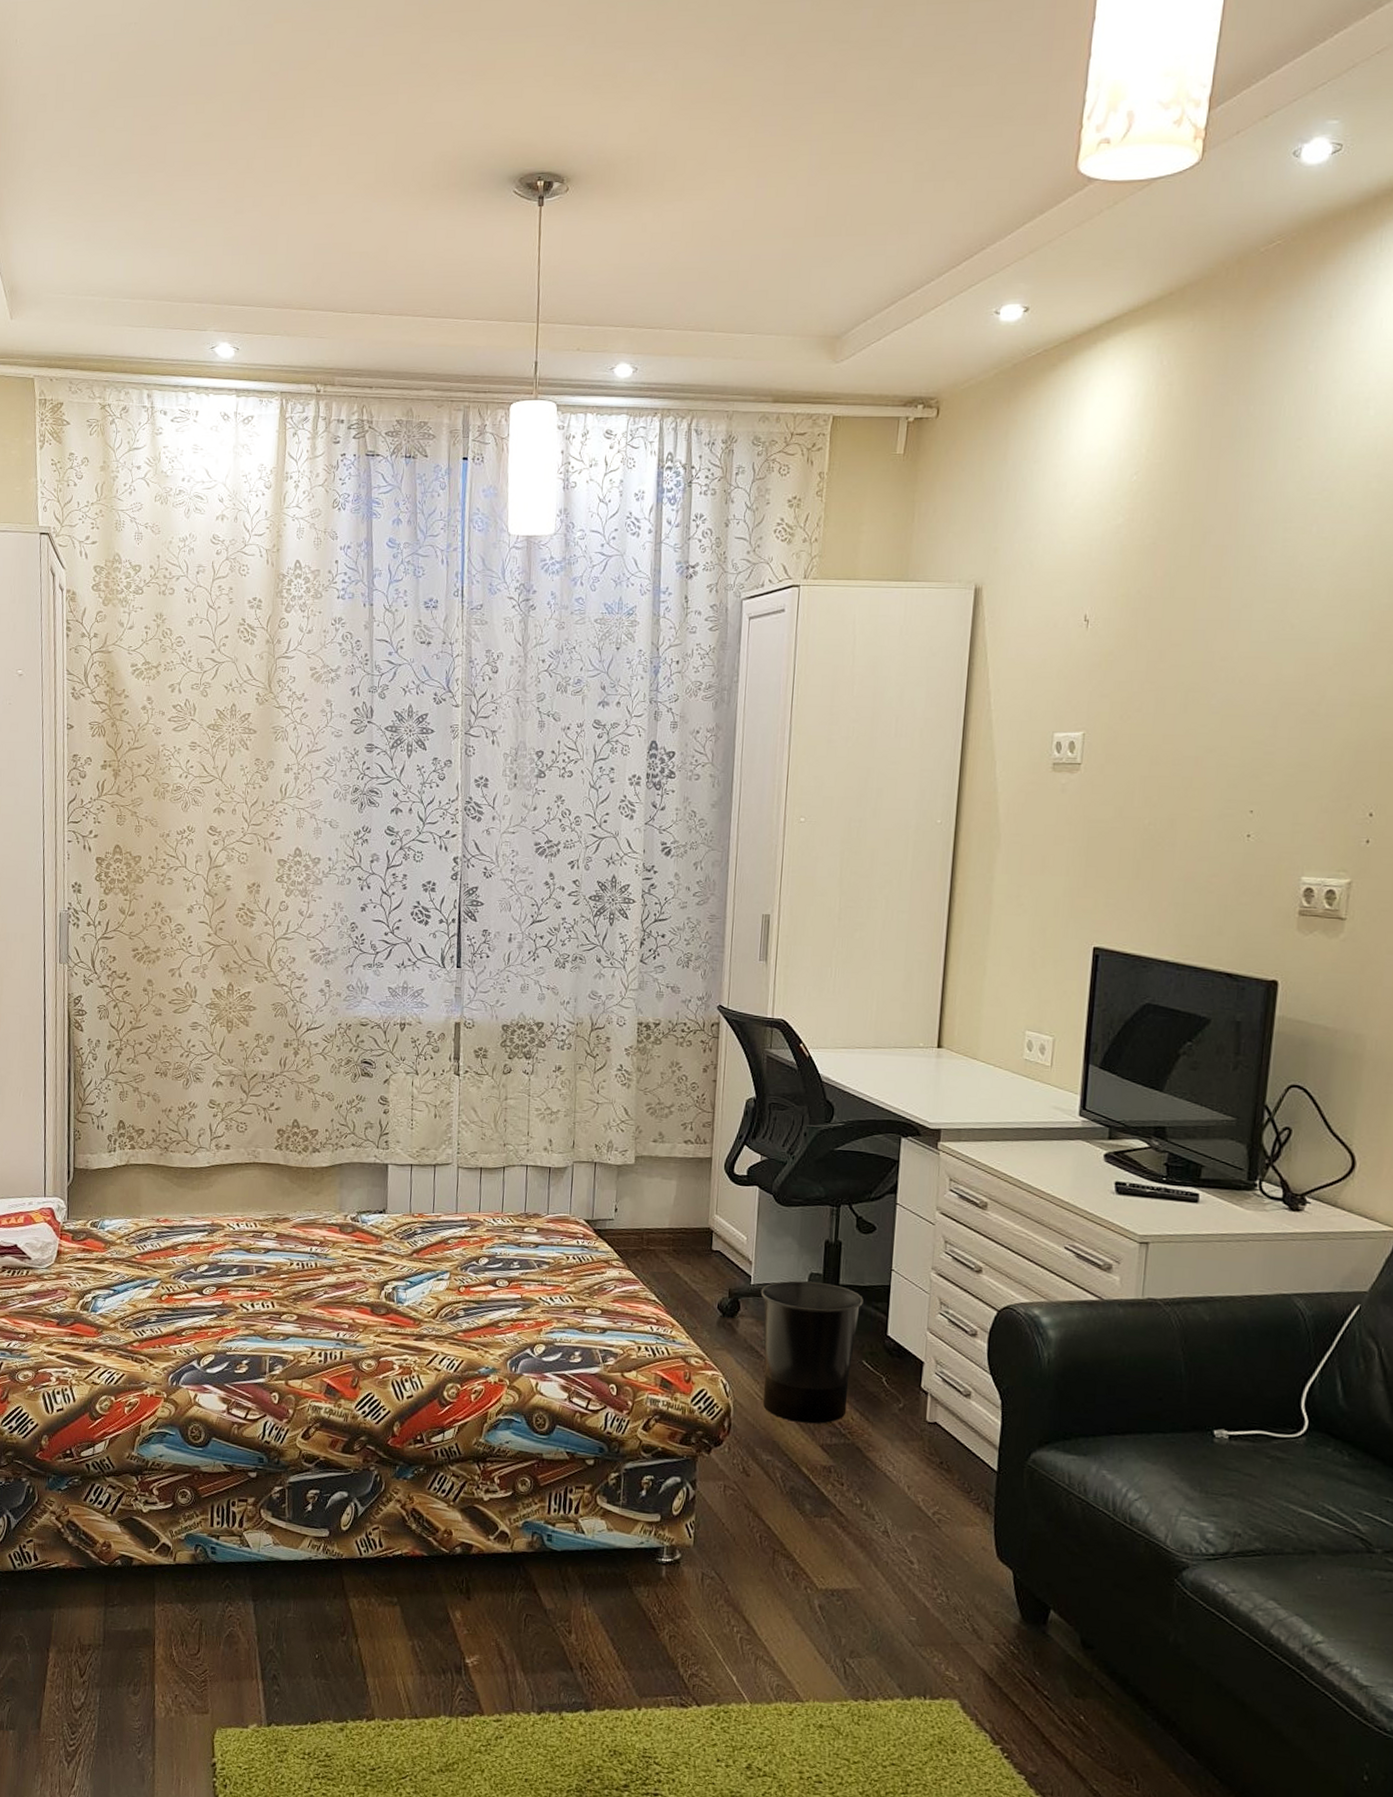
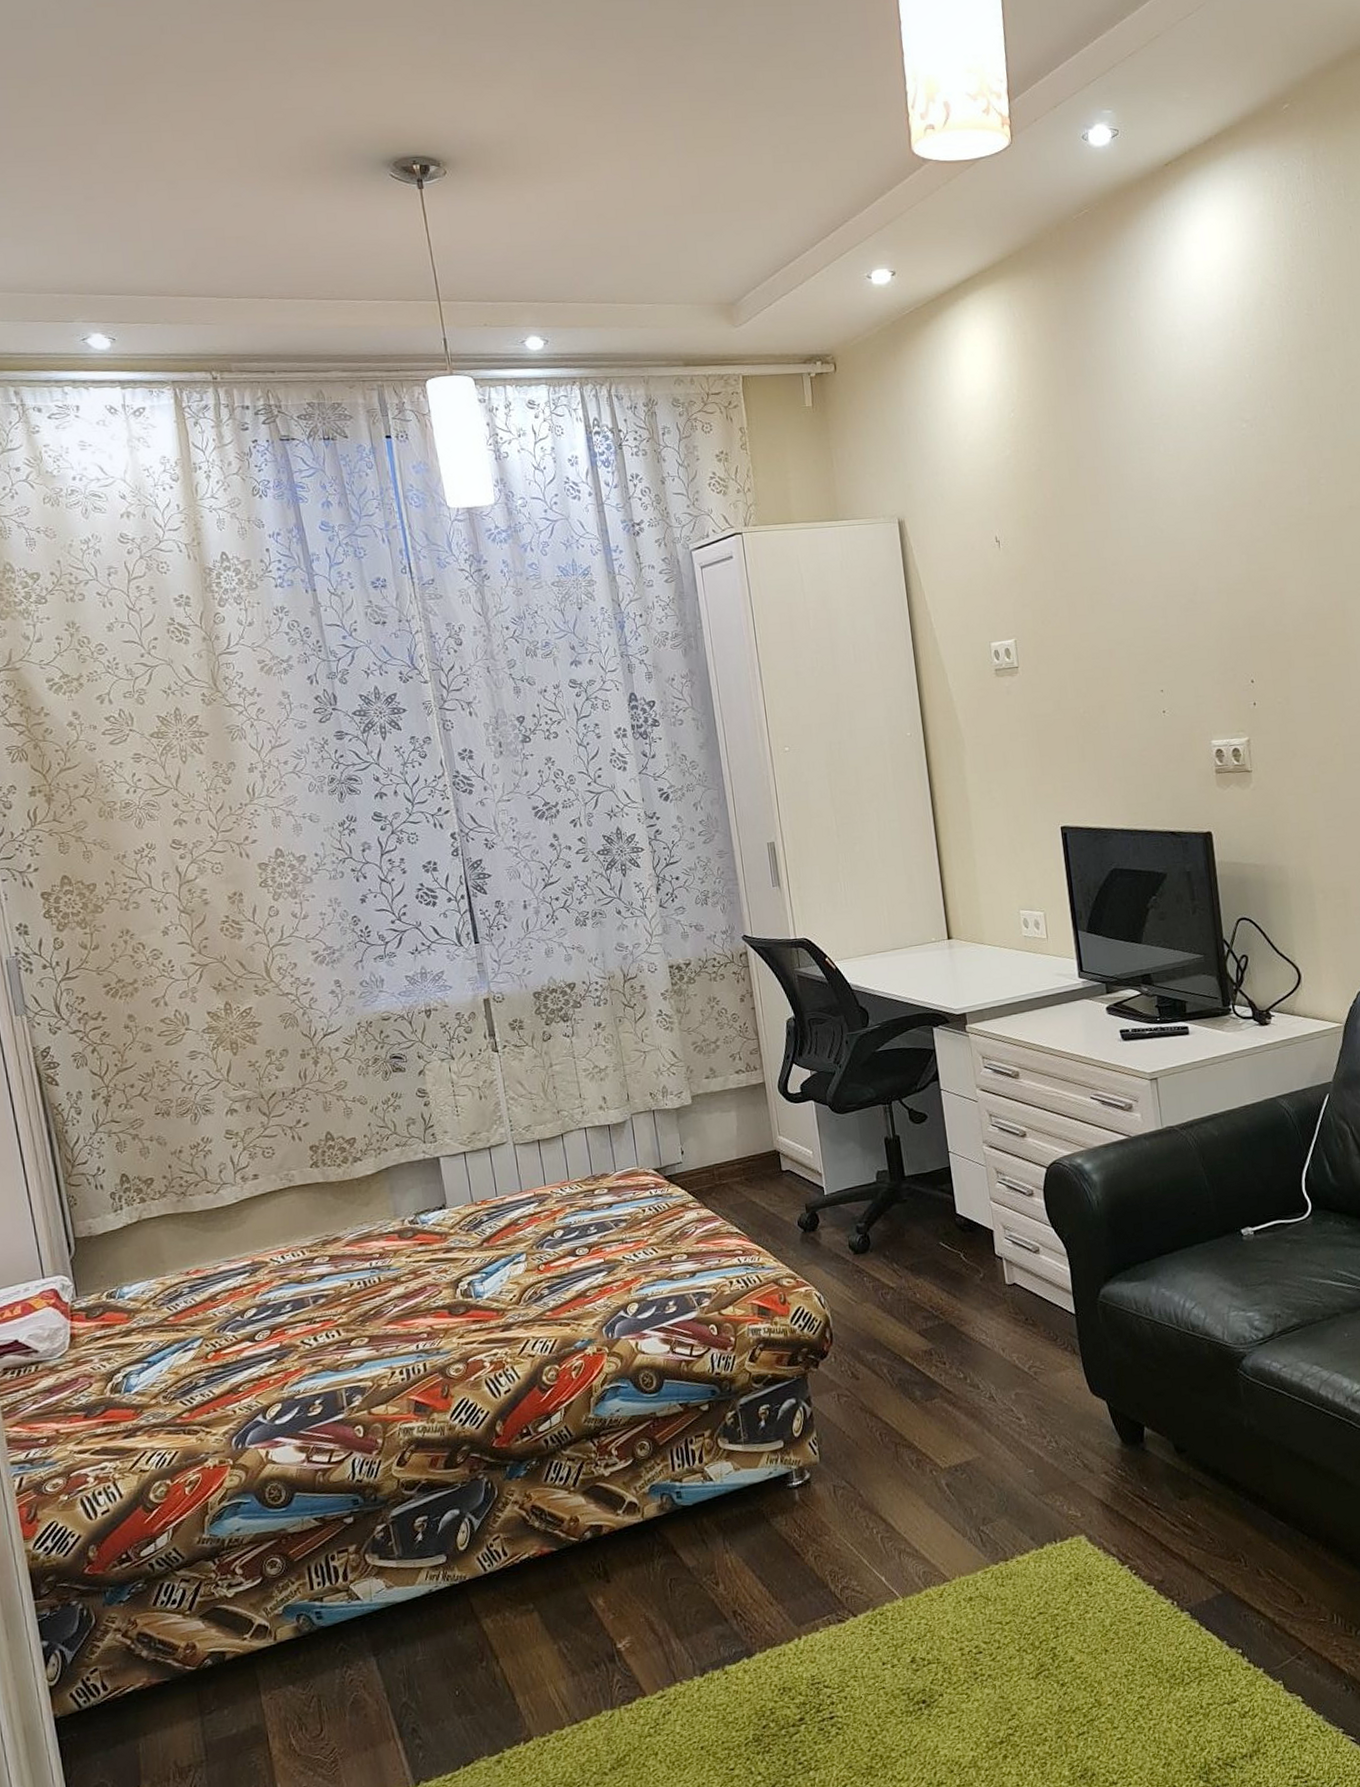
waste bin: present [760,1280,863,1424] -> none [835,1177,934,1316]

